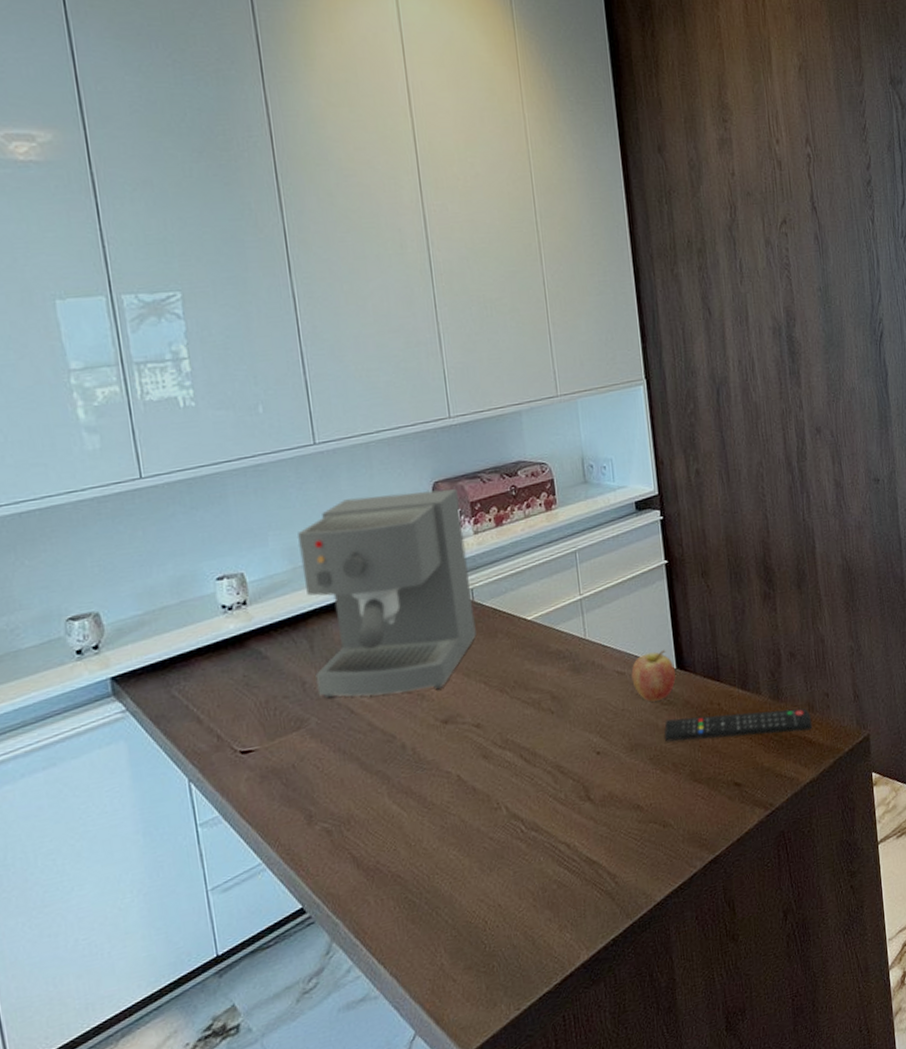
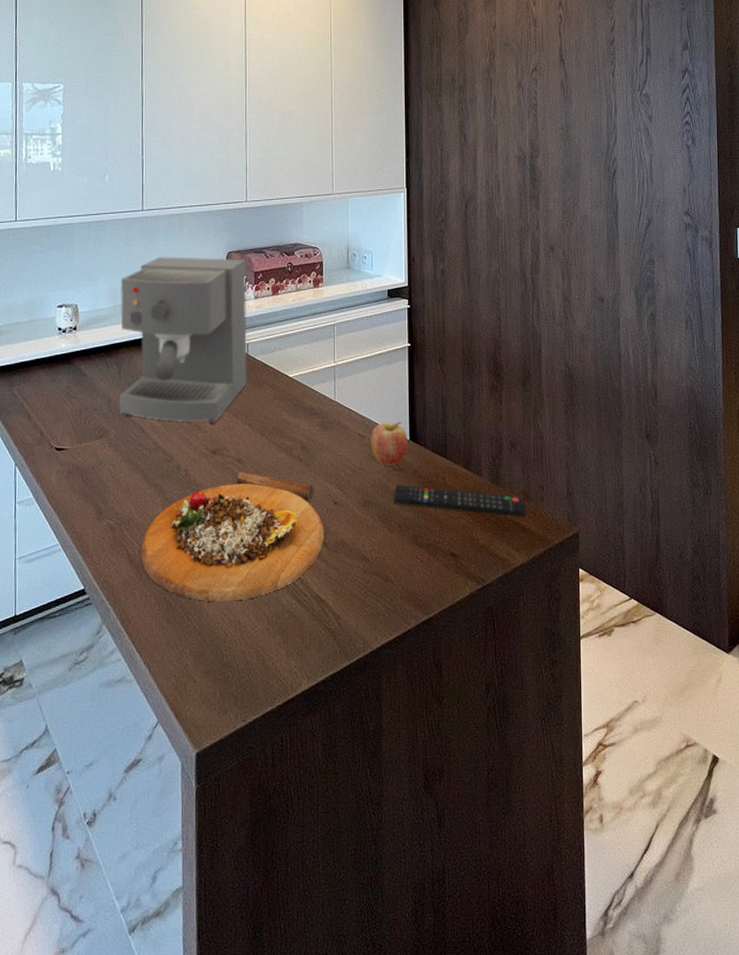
cutting board: none [367,736,590,893] -> present [140,470,324,602]

